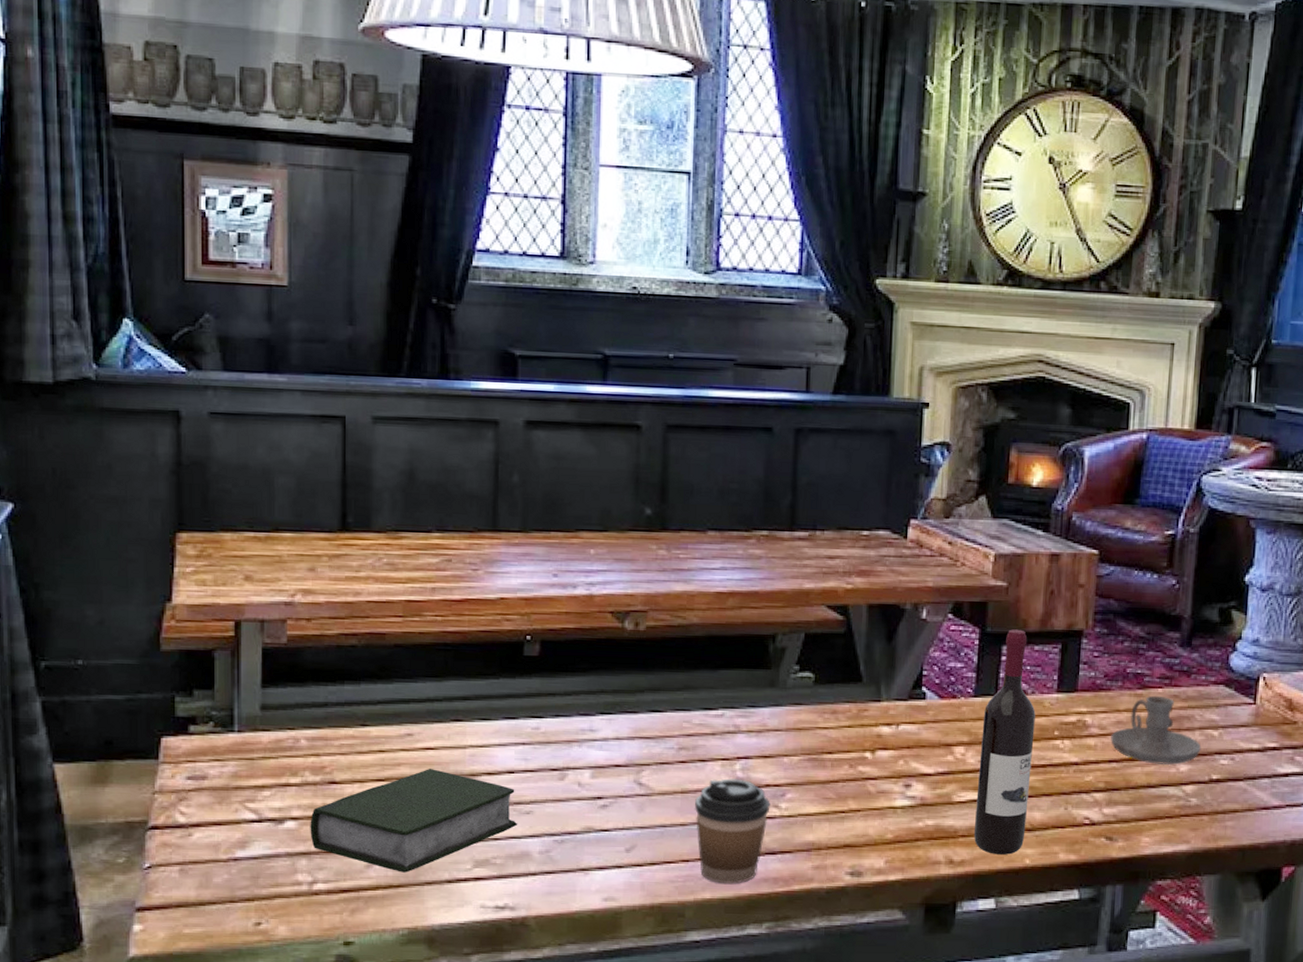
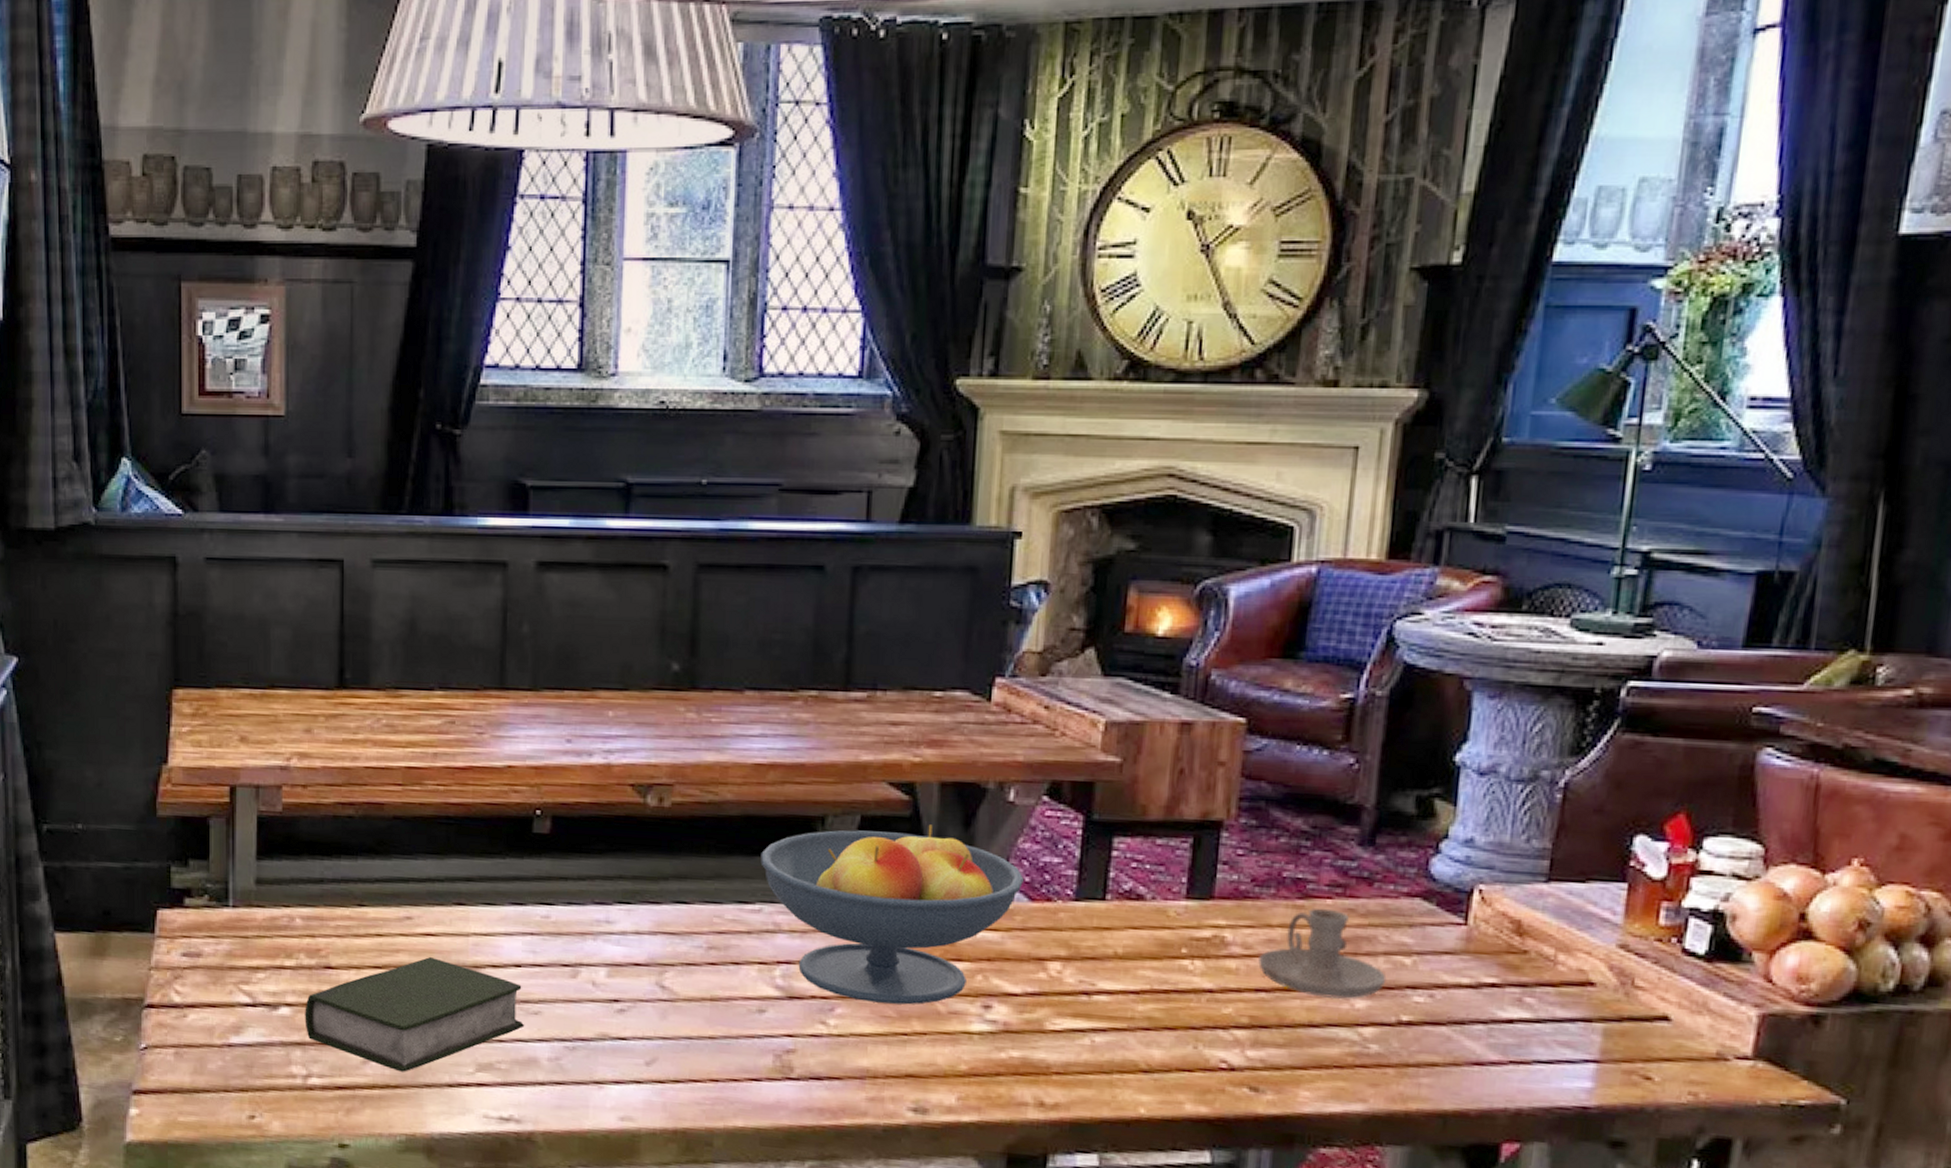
coffee cup: present [695,778,770,884] -> none [726,986,816,1112]
fruit bowl: none [722,639,934,788] -> present [760,824,1024,1005]
wine bottle: present [974,629,1036,855] -> none [1071,817,1156,1101]

